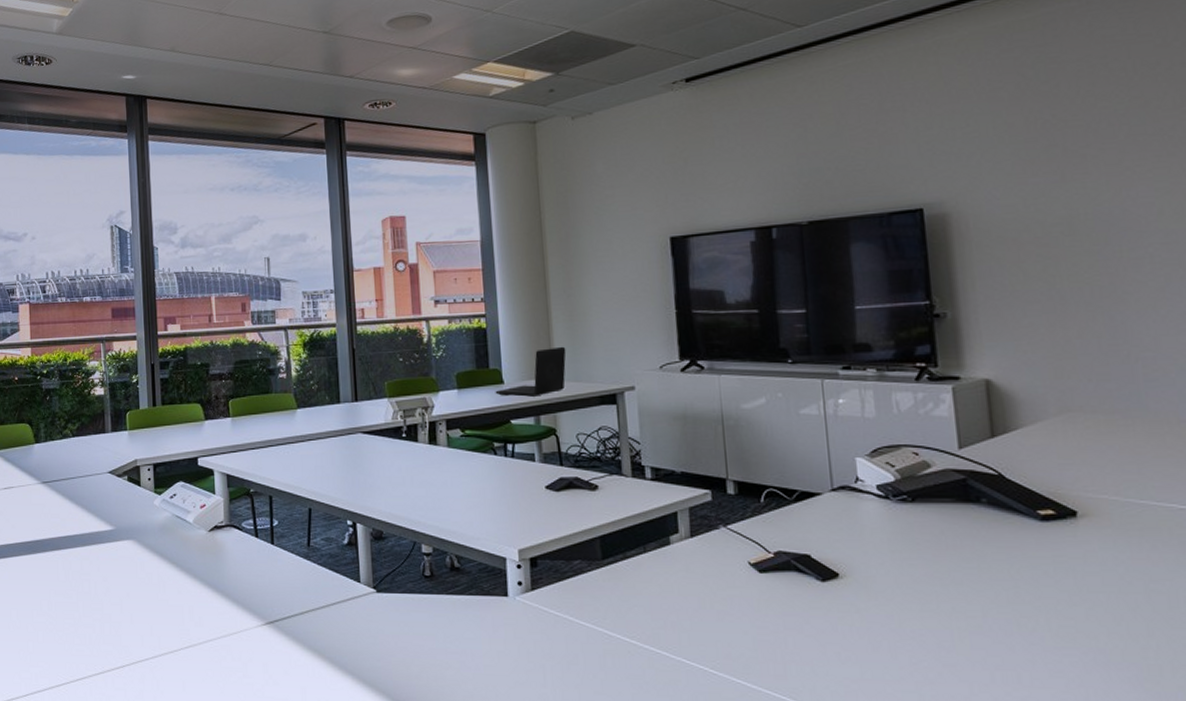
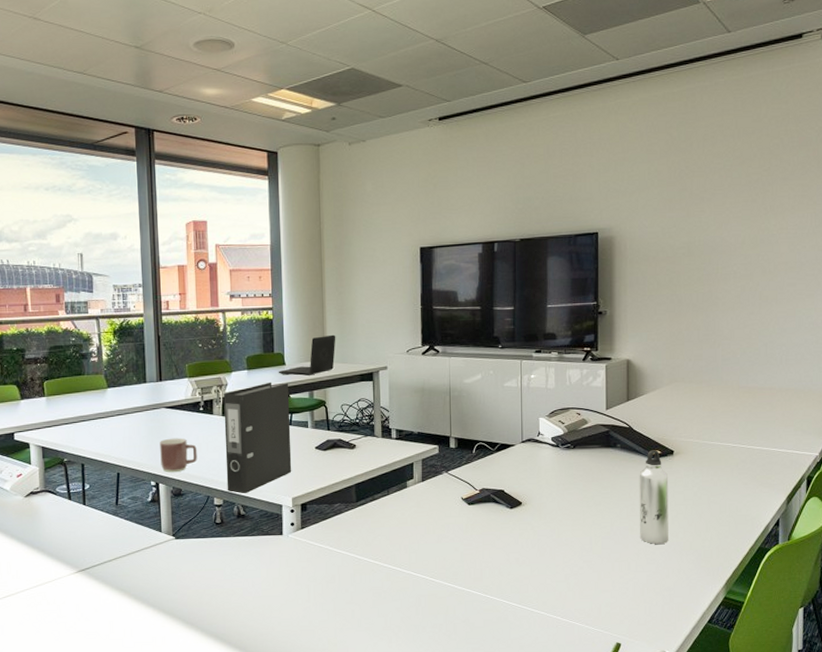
mug: none [356,469,401,510] -> present [160,438,197,472]
binder: none [429,403,517,540] -> present [223,381,292,493]
water bottle: none [1022,509,1083,649] -> present [639,450,669,544]

